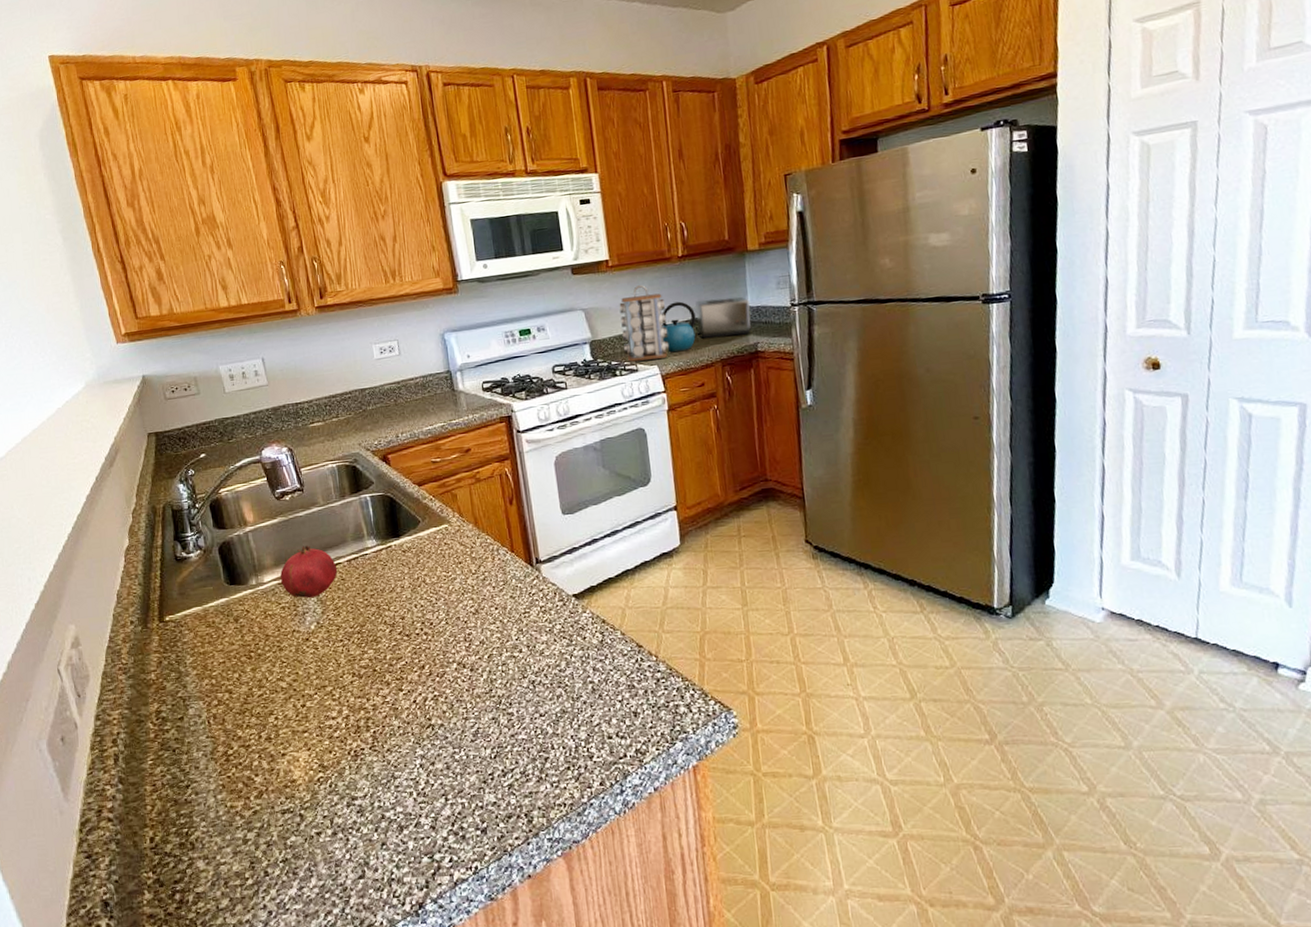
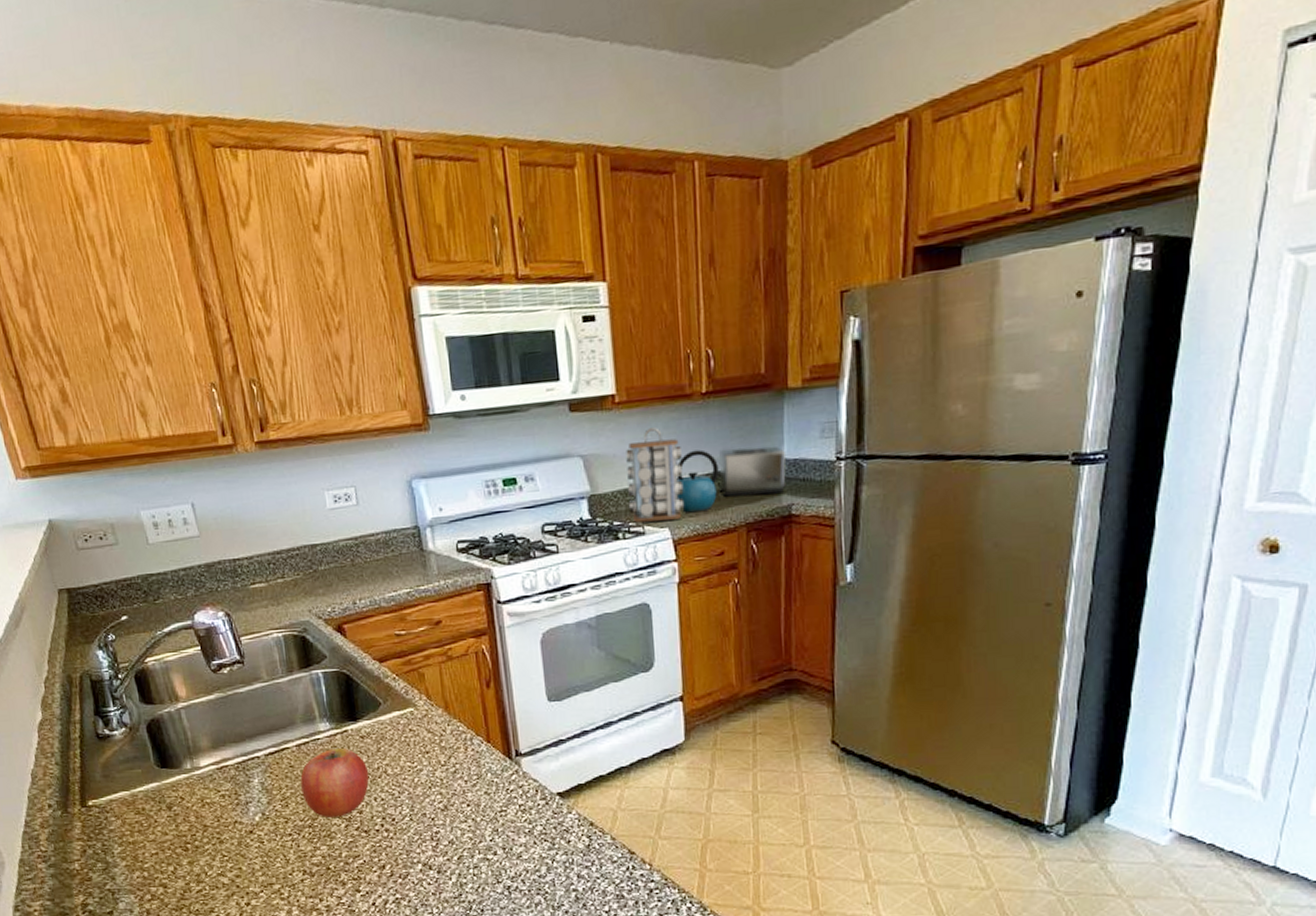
fruit: present [280,545,338,599] -> none [219,726,285,787]
fruit: none [351,561,410,624] -> present [300,747,370,818]

